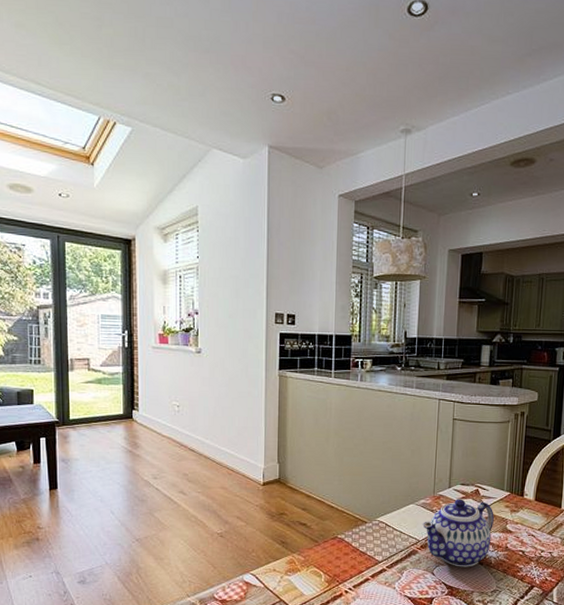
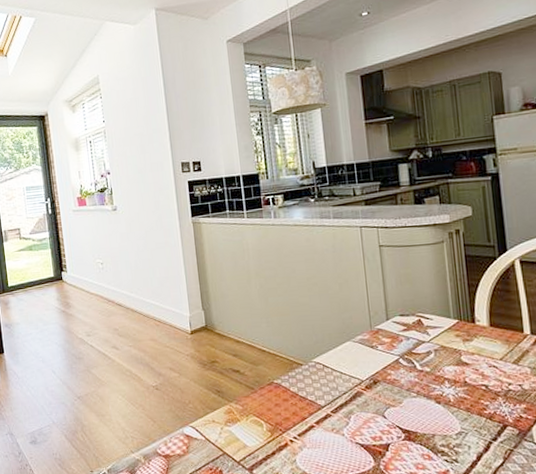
teapot: present [423,499,494,567] -> none [364,331,446,408]

